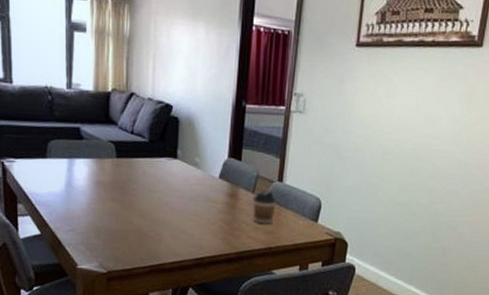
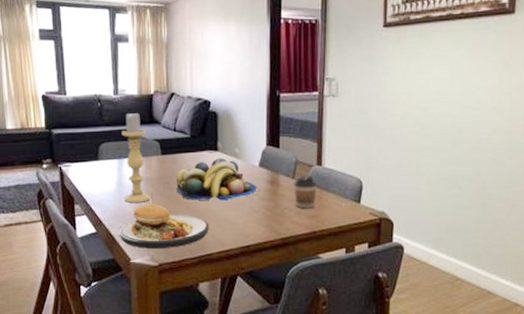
plate: none [66,195,163,256] -> present [119,191,209,249]
candle holder: none [73,109,102,207] -> present [121,112,150,203]
fruit bowl: none [129,166,216,211] -> present [175,158,257,201]

